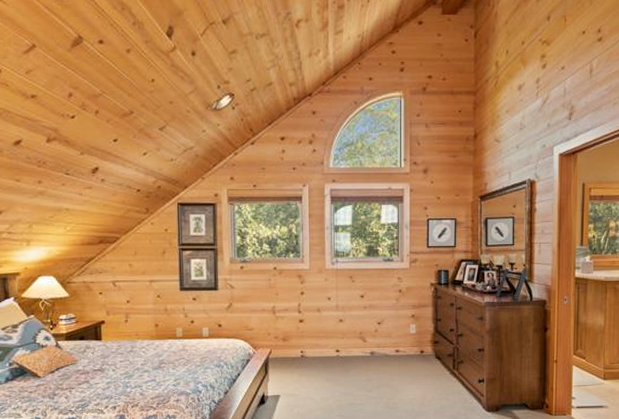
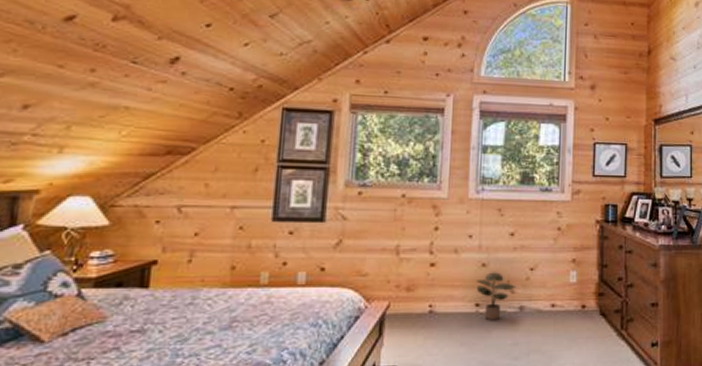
potted plant: none [336,326,368,363] -> present [476,272,517,321]

